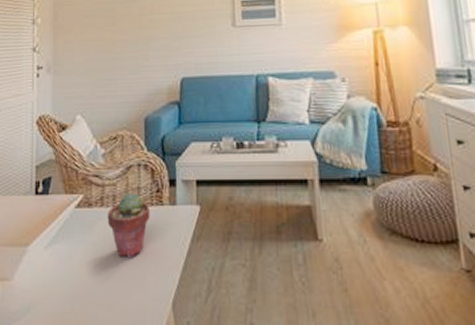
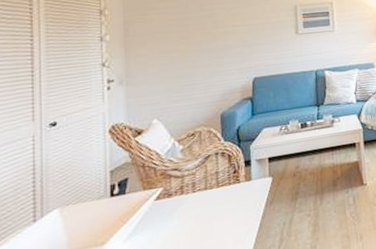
potted succulent: present [107,193,150,259] -> none [187,177,228,233]

